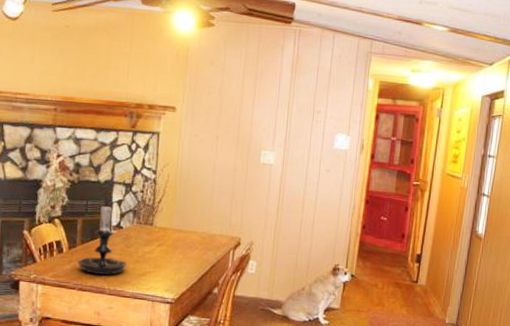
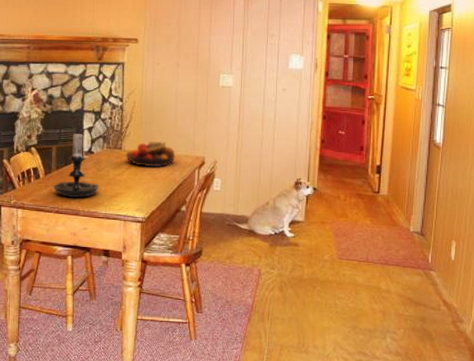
fruit bowl: none [156,217,210,247] -> present [125,141,176,168]

